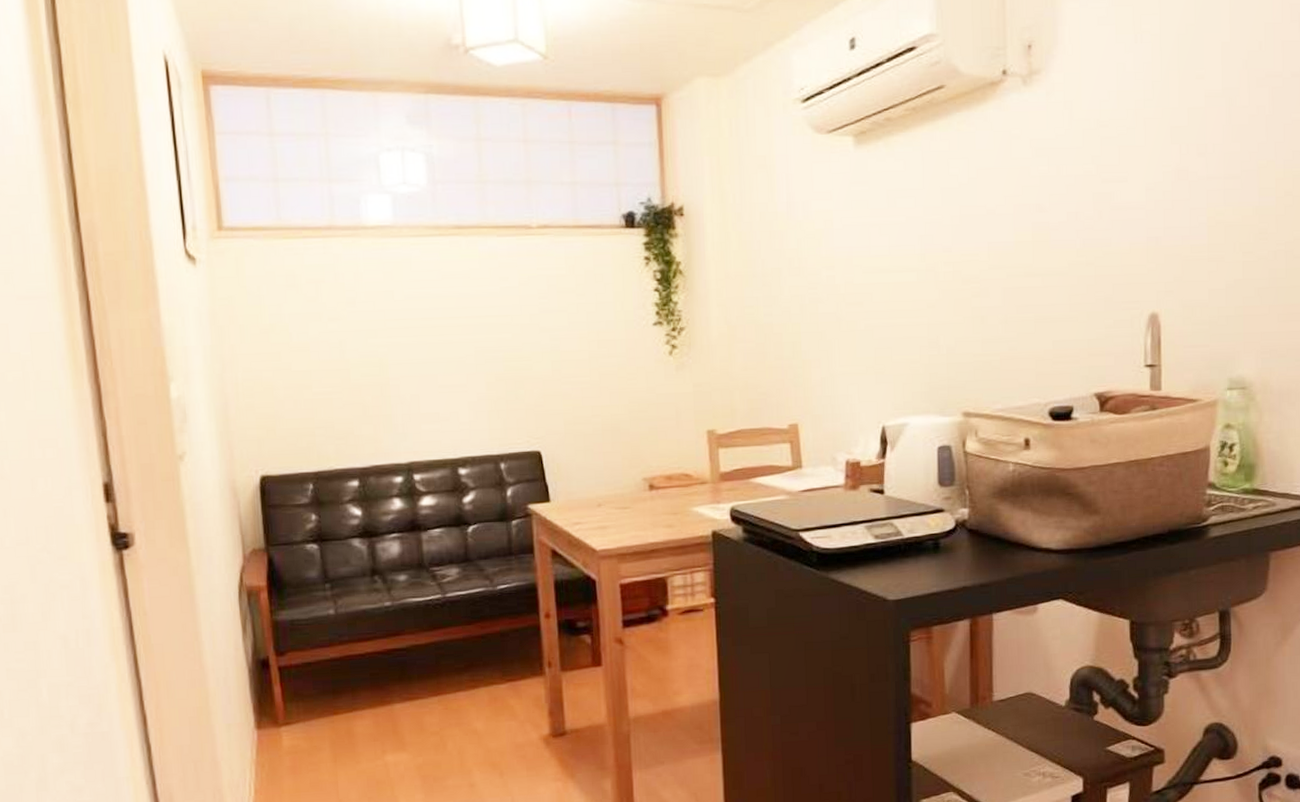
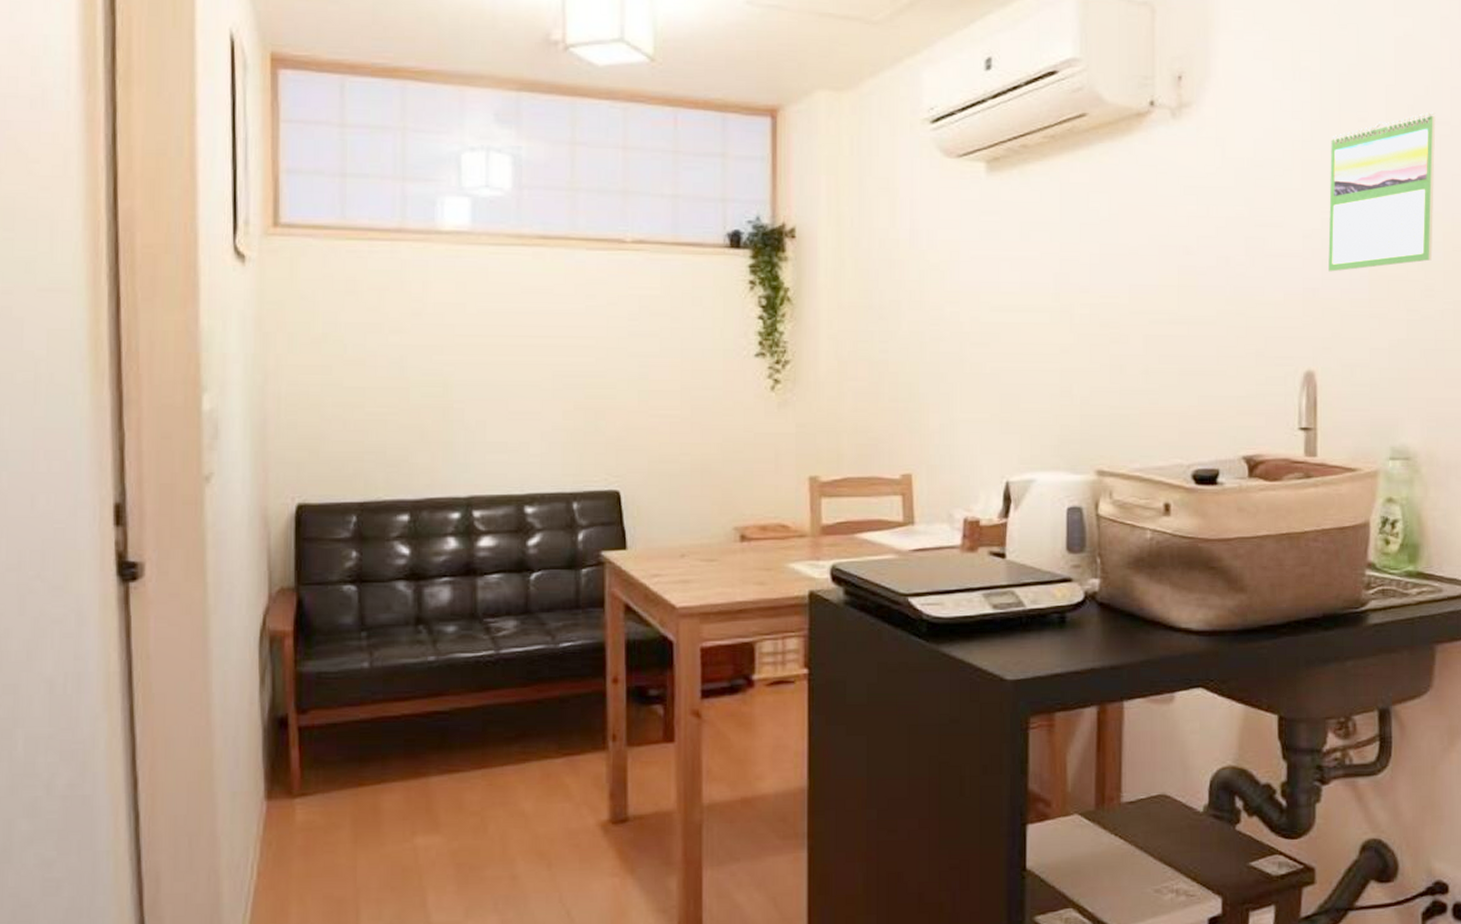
calendar: none [1169,65,1269,221] -> present [1328,111,1436,272]

